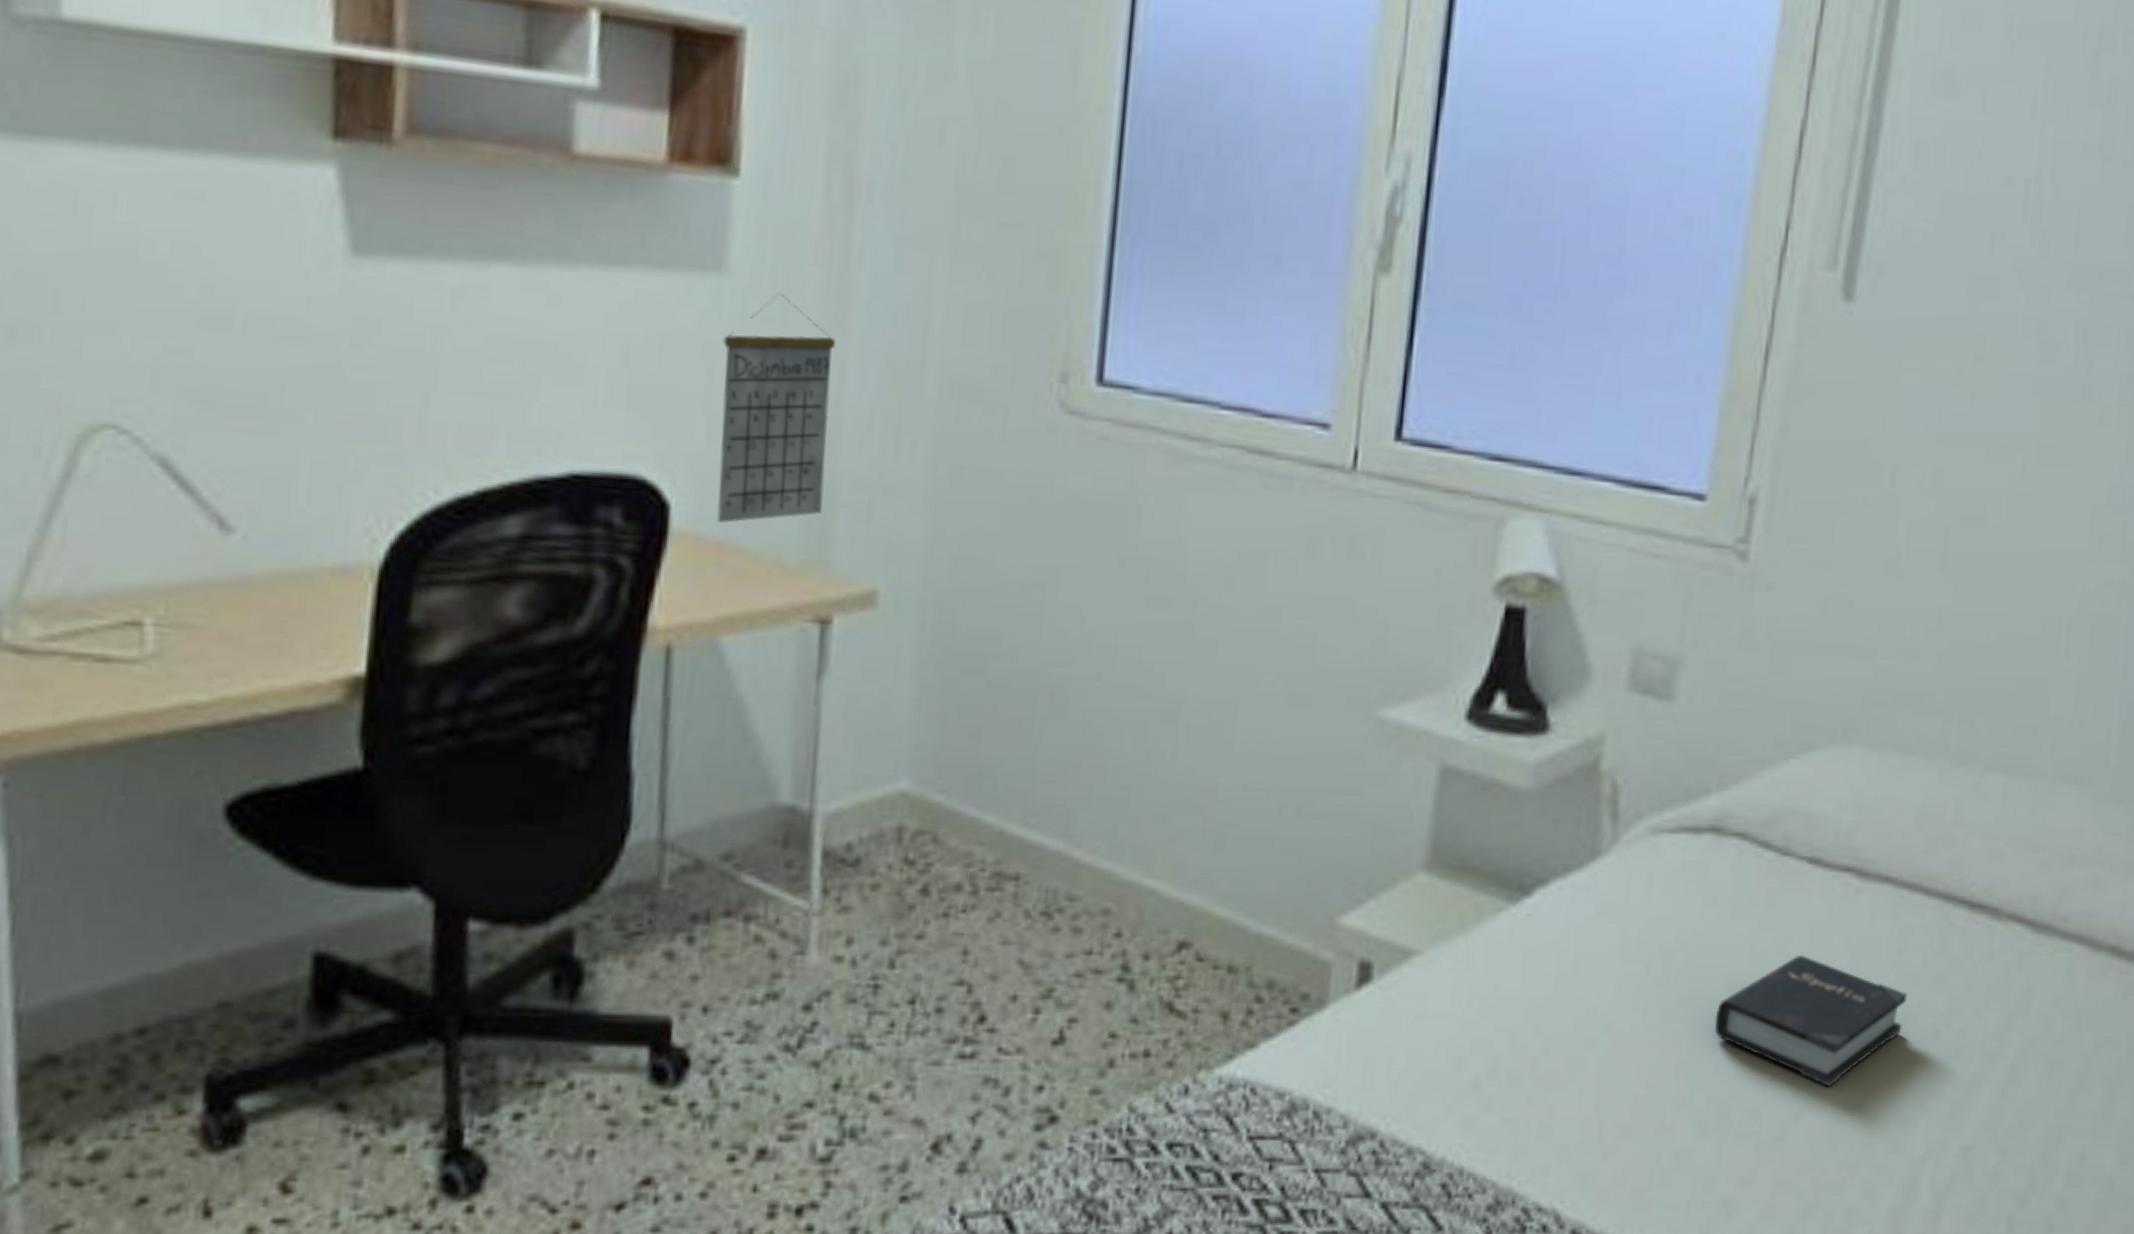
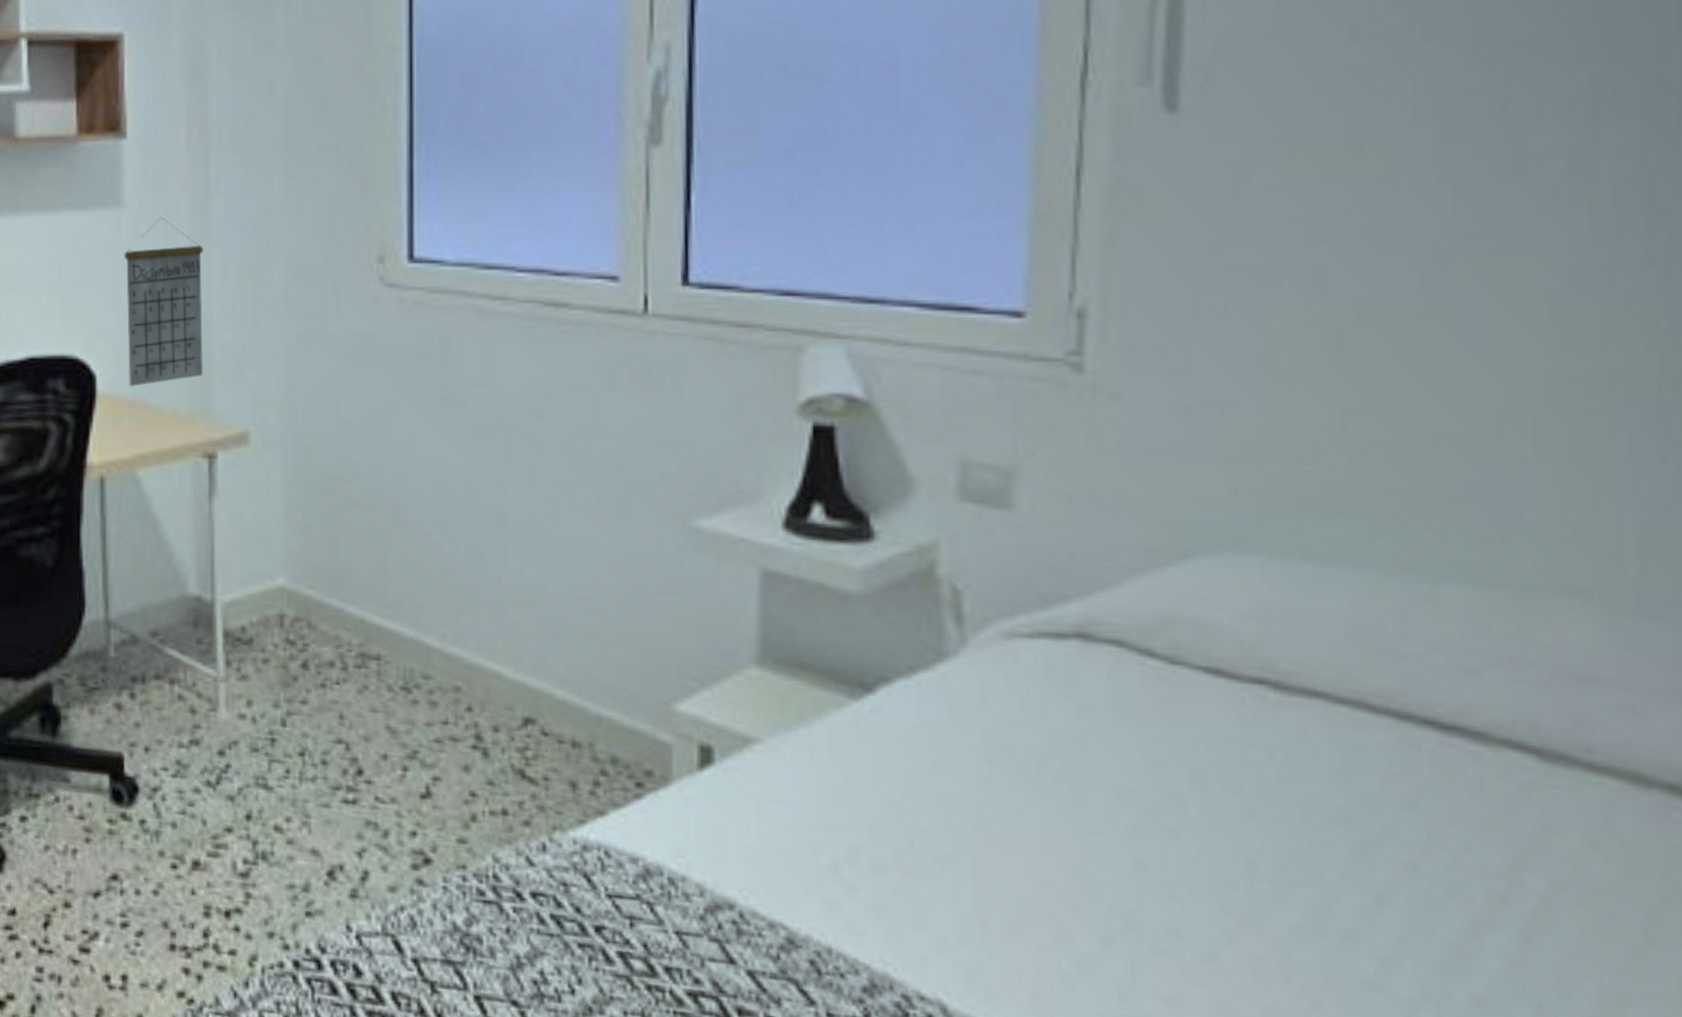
hardback book: present [1714,954,1908,1088] -> none [1108,767,1365,912]

